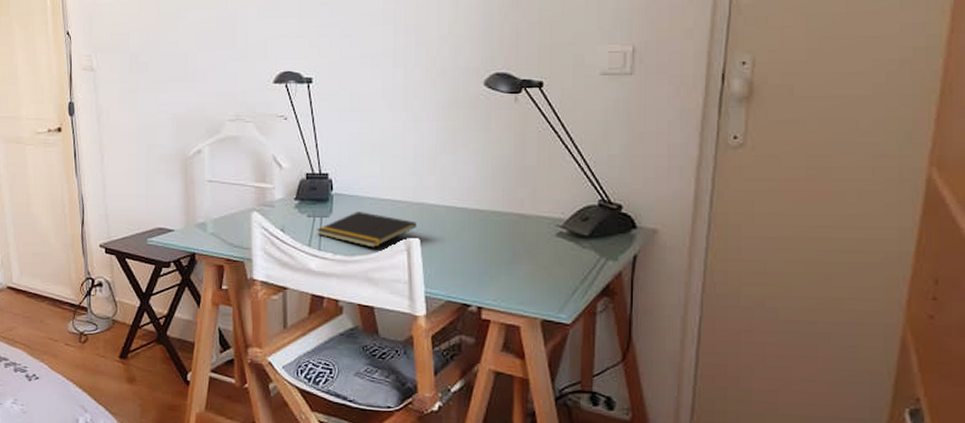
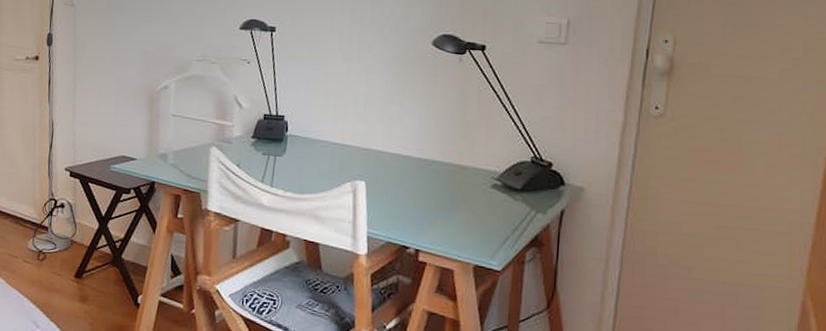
notepad: present [316,212,416,248] -> none [270,153,363,188]

